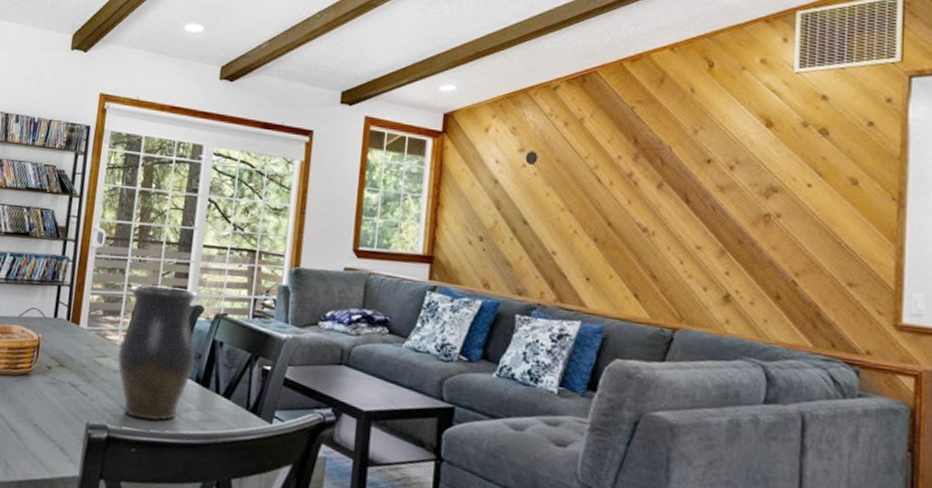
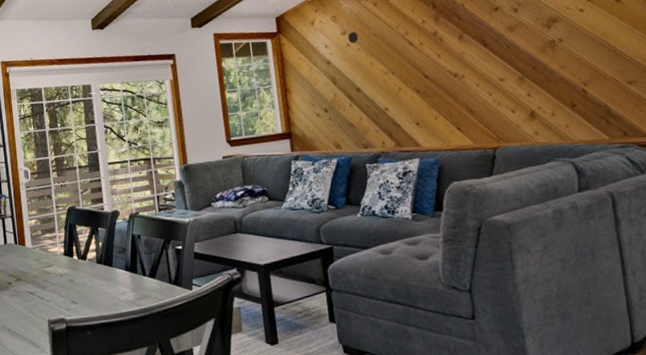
vase: present [117,284,198,422] -> none [58,200,121,308]

